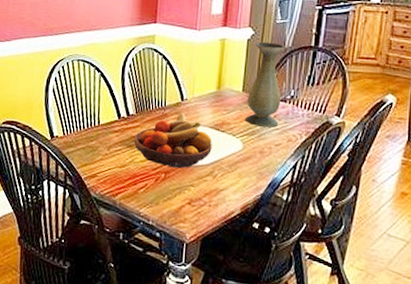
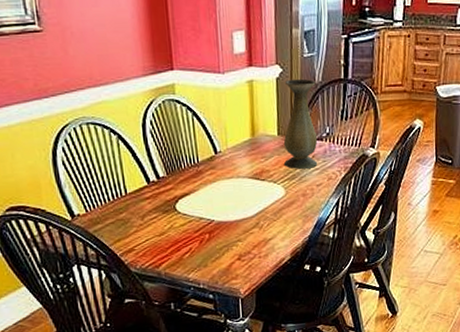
fruit bowl: present [134,113,212,168] -> none [169,167,254,226]

